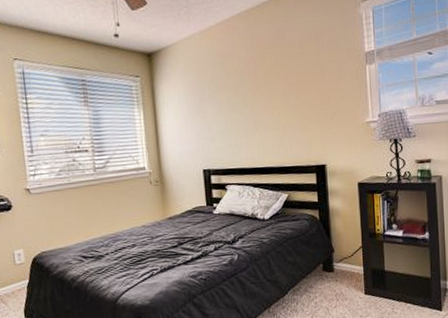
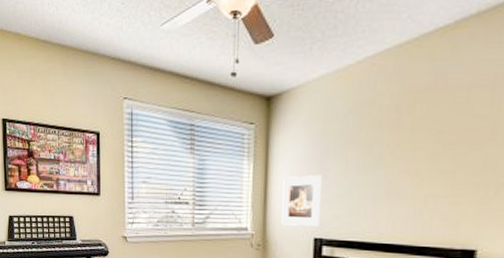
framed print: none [171,116,205,162] -> present [281,175,322,226]

